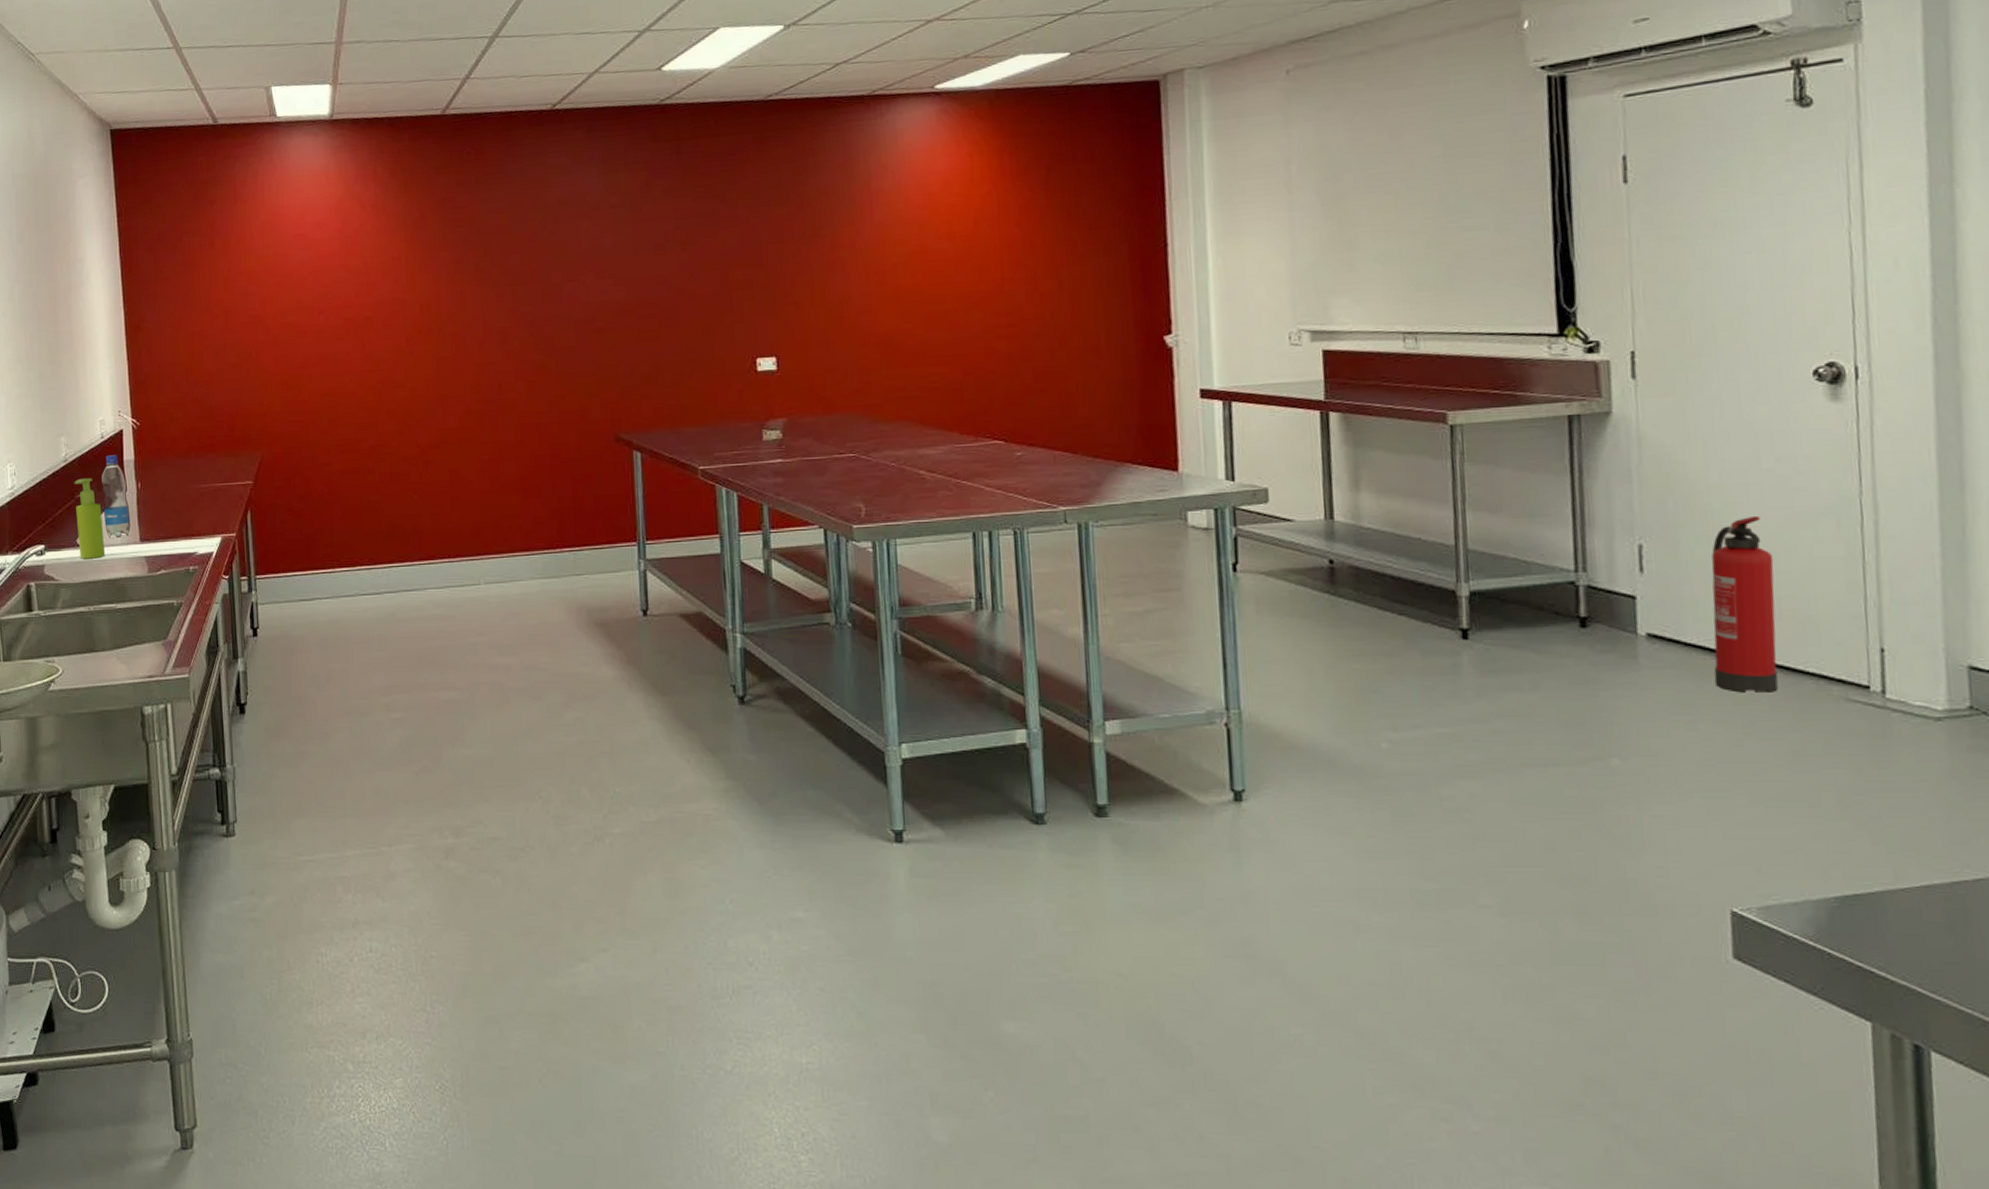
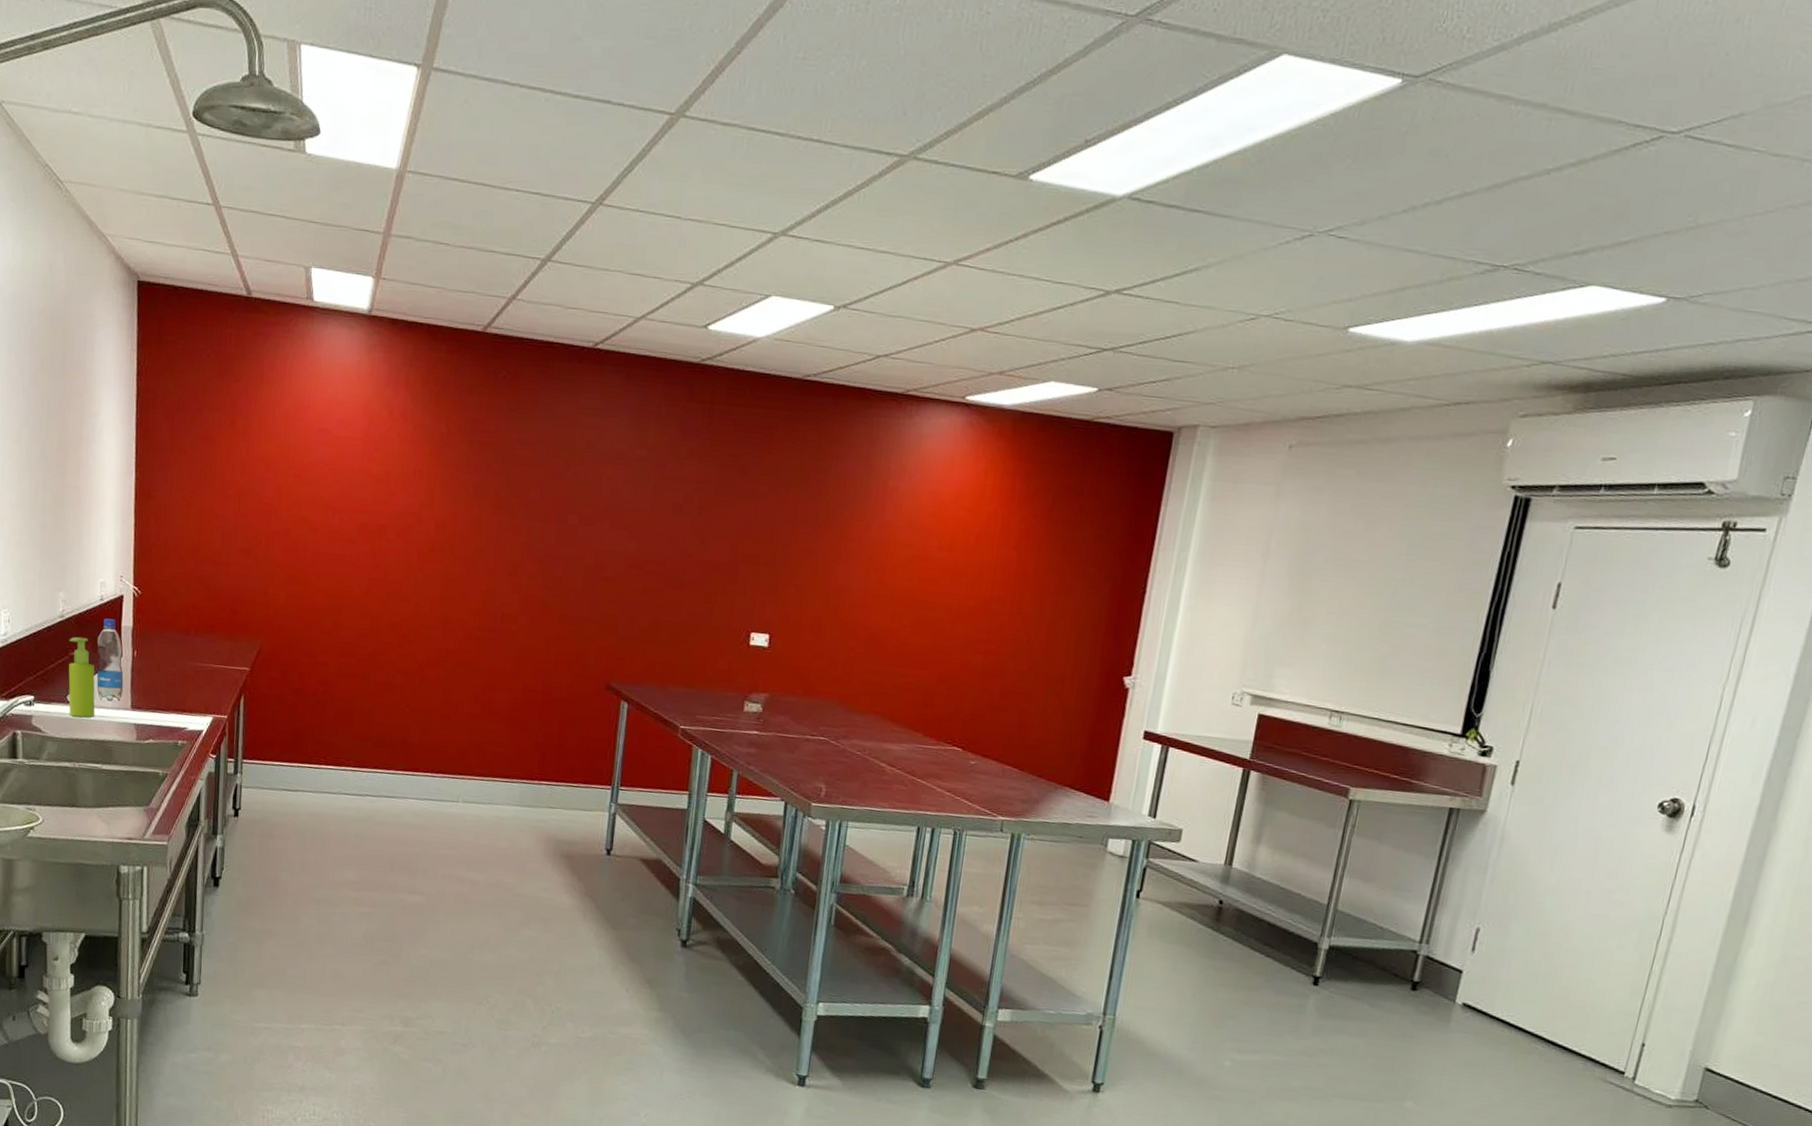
fire extinguisher: present [1711,515,1778,693] -> none [1505,918,1582,1066]

